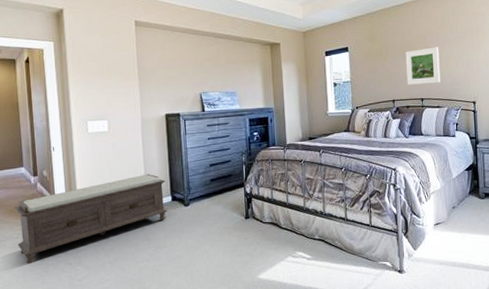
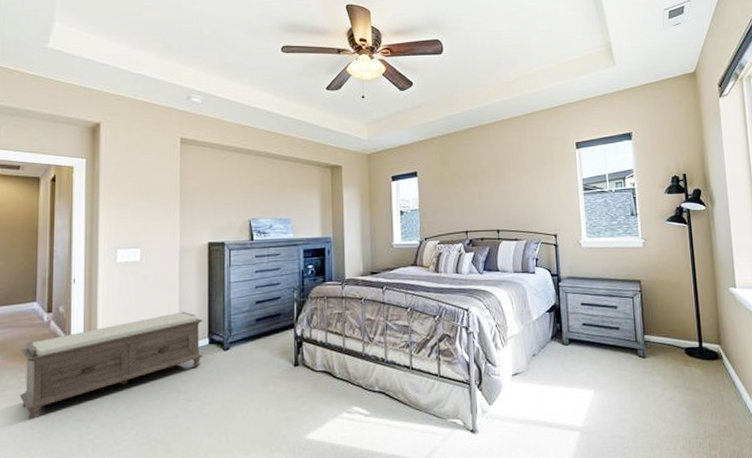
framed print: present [405,47,441,85] -> none [479,173,518,215]

